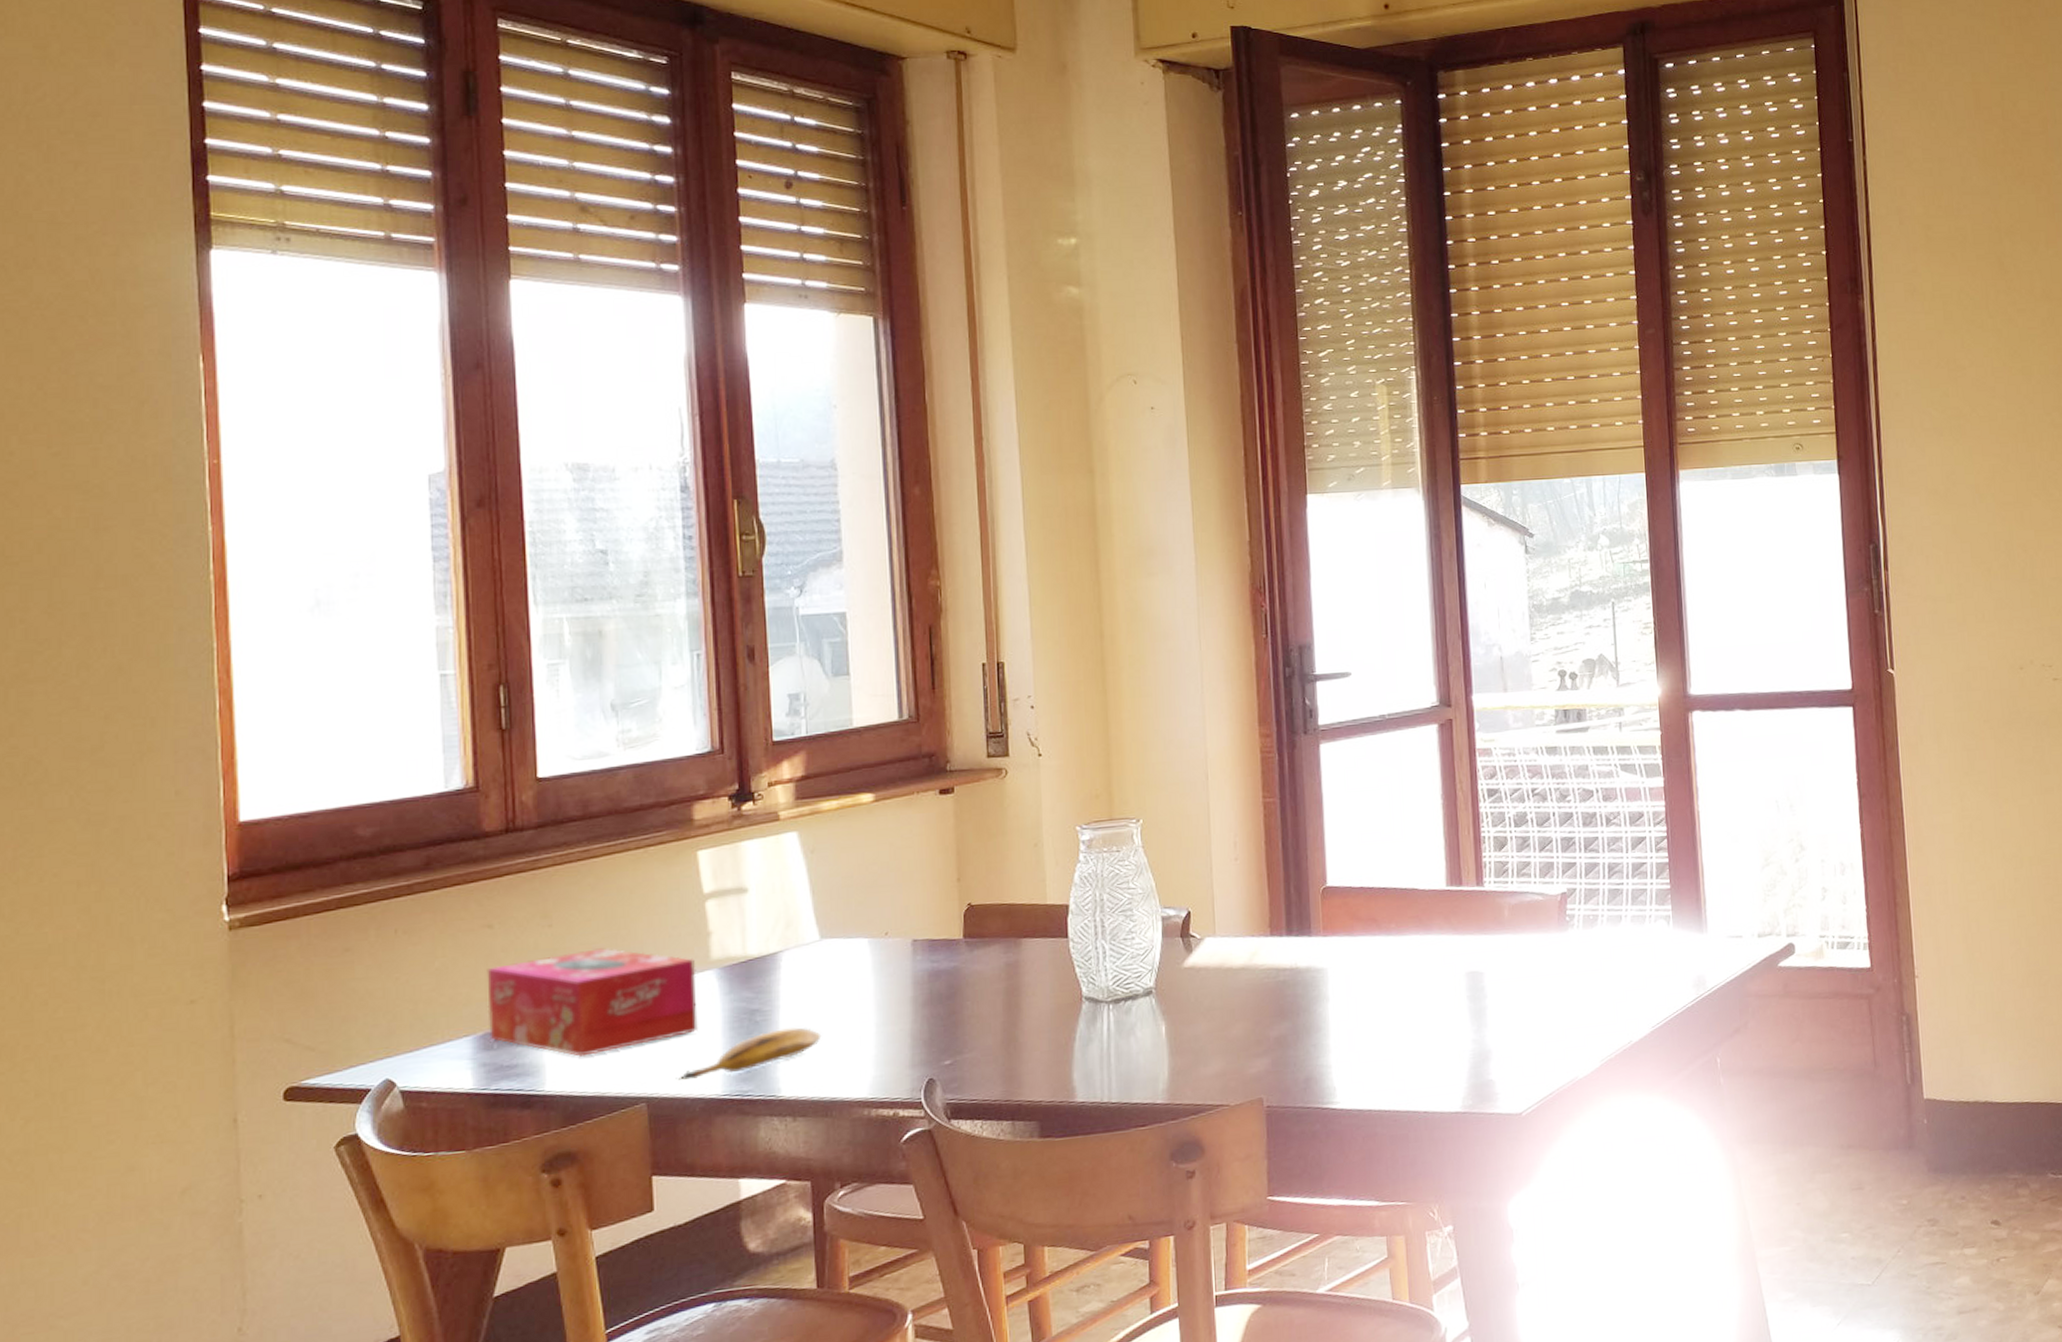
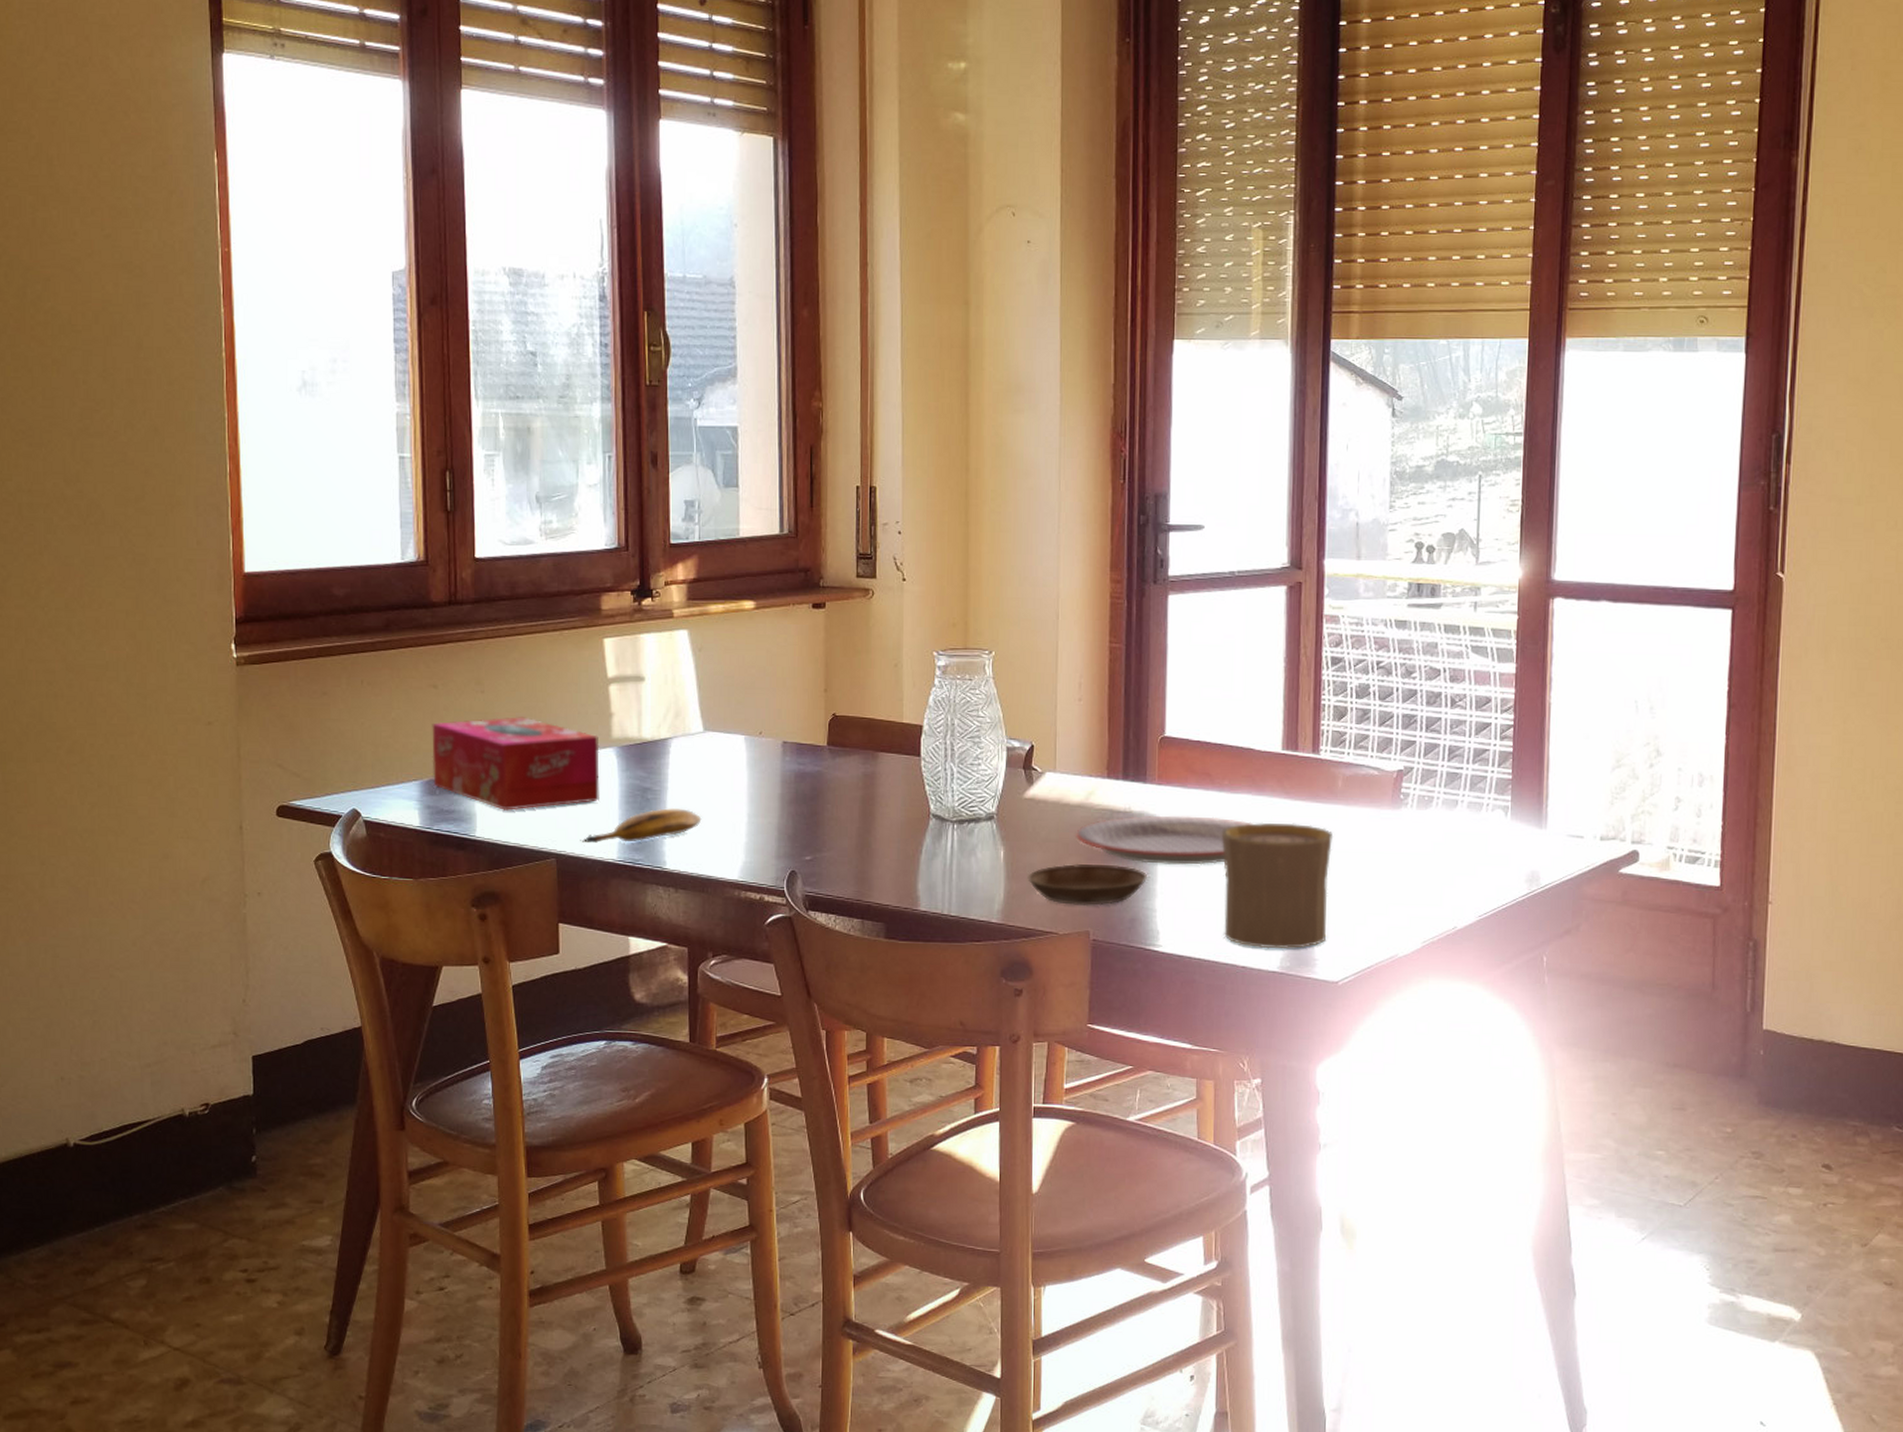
saucer: none [1192,1024,1319,1073] -> present [1027,864,1147,906]
plate: none [1241,962,1424,1019] -> present [1076,815,1254,865]
cup: none [1392,958,1506,1090] -> present [1221,822,1334,949]

